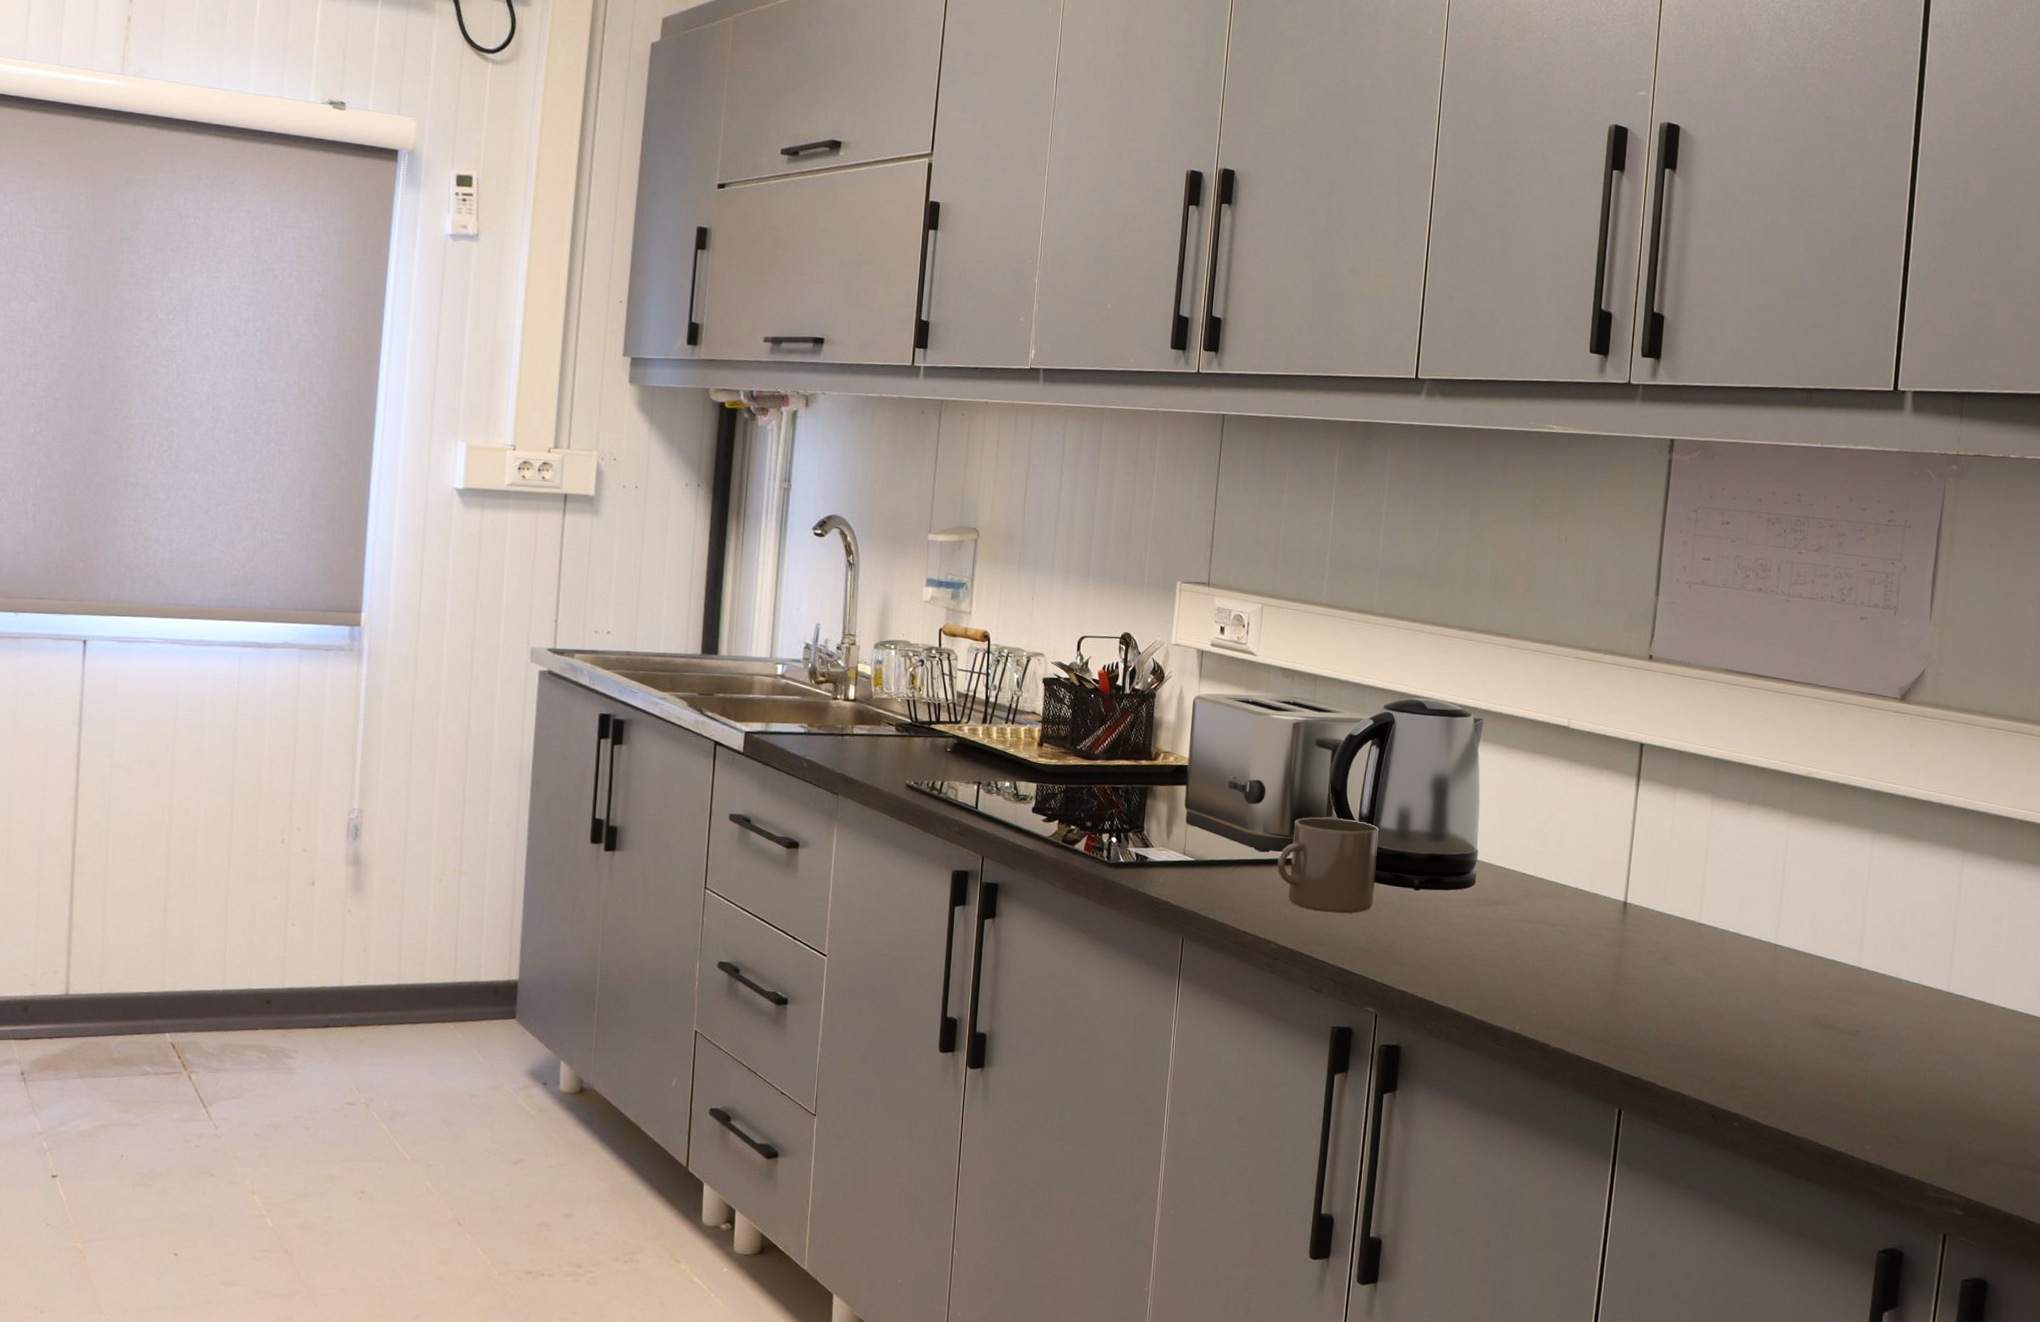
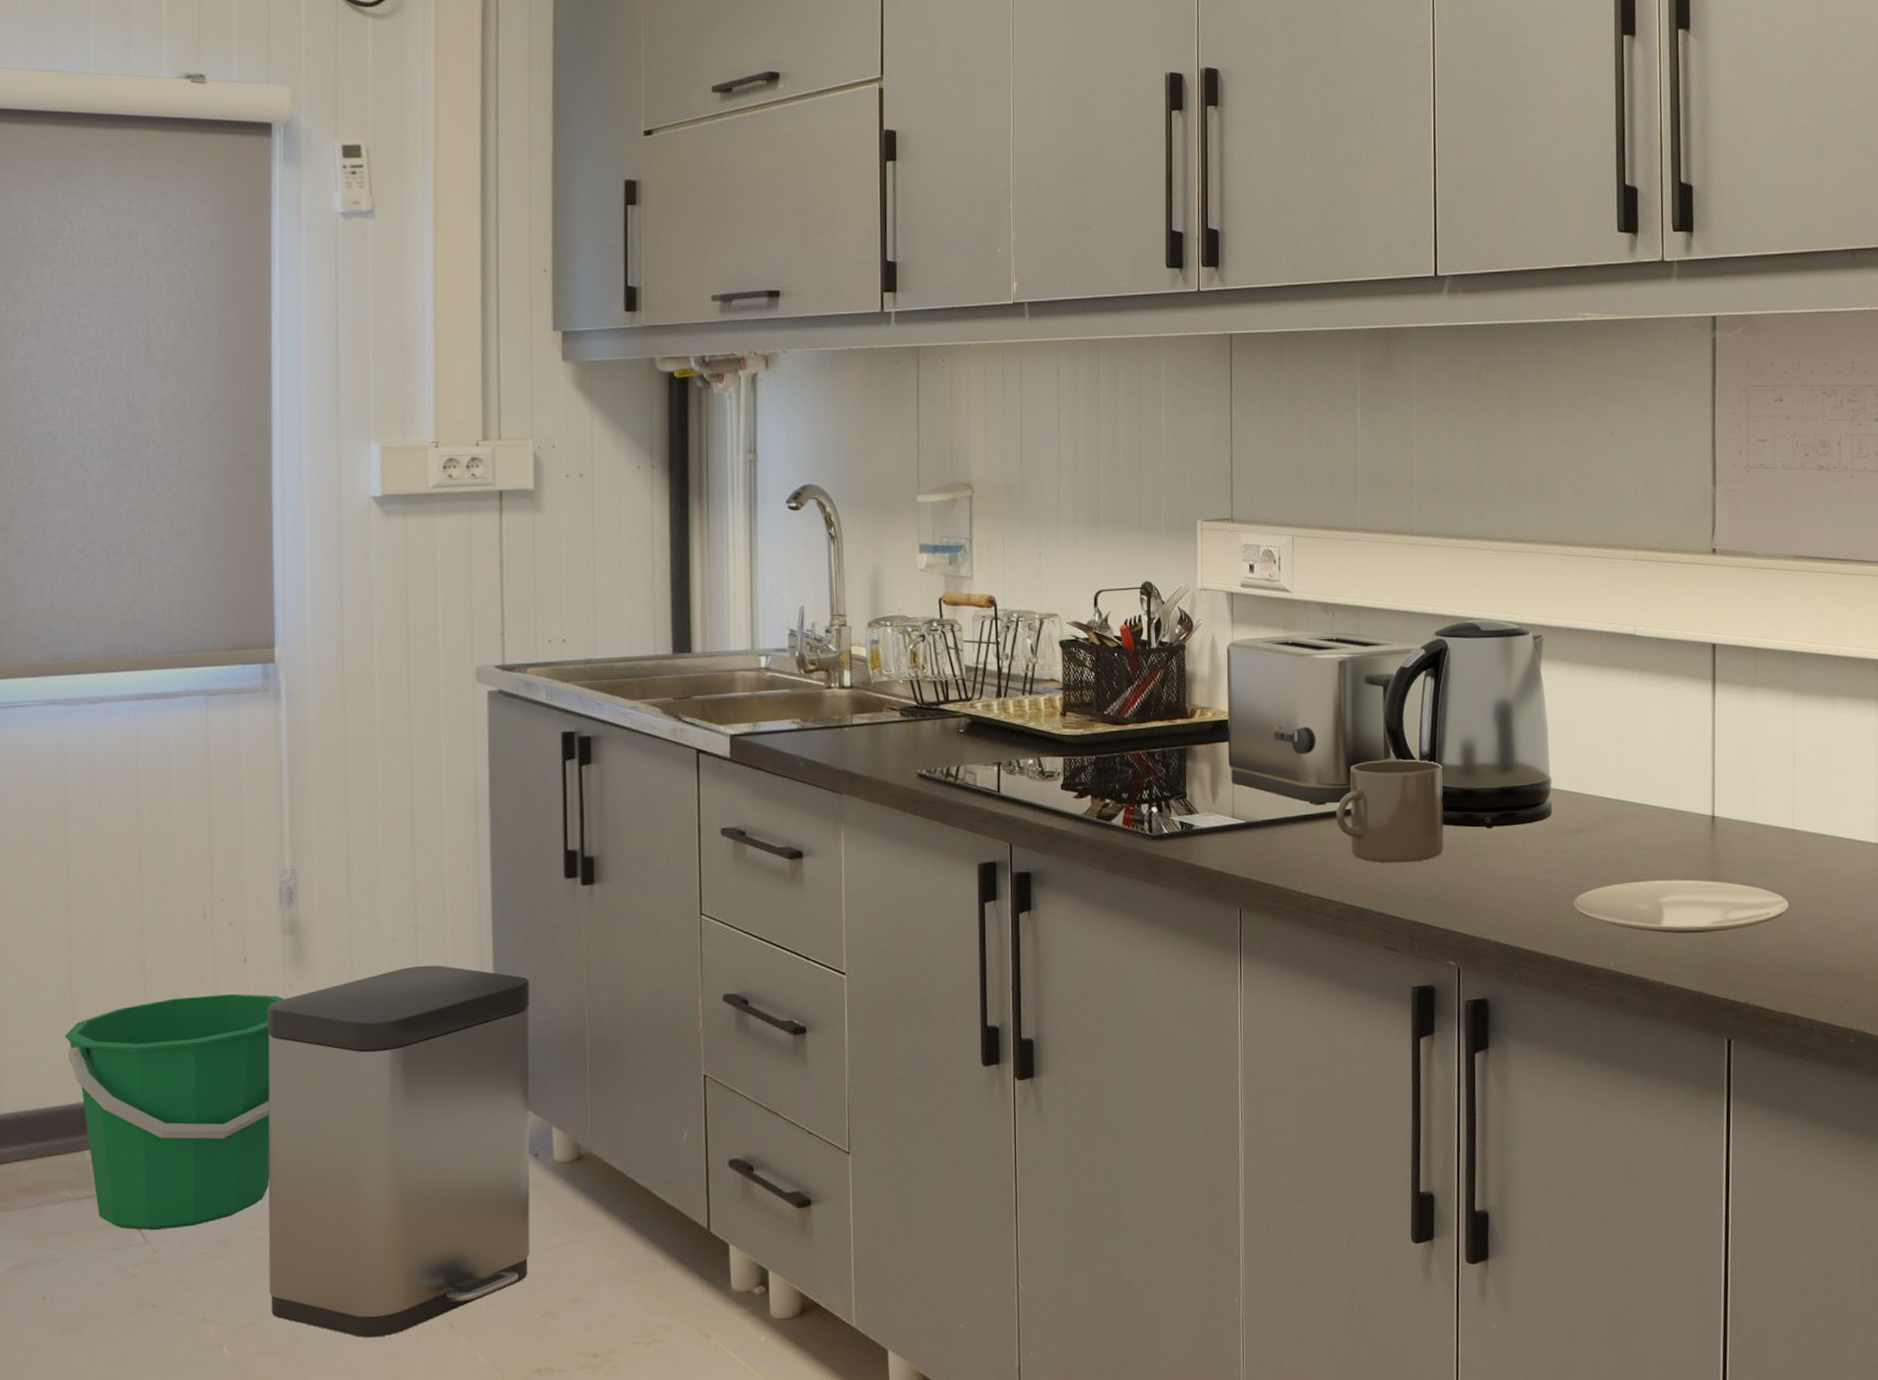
bucket: none [157,910,344,1110] -> present [64,993,285,1231]
pedal bin: none [309,905,552,1226] -> present [267,965,530,1338]
plate: none [1488,954,1688,1009] -> present [1574,879,1788,934]

